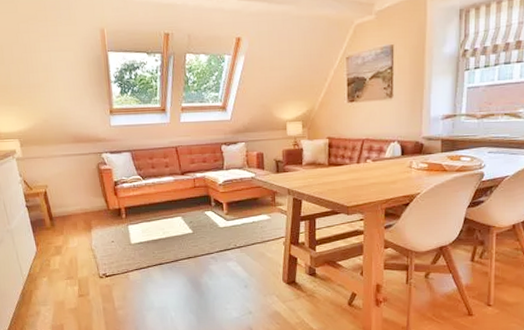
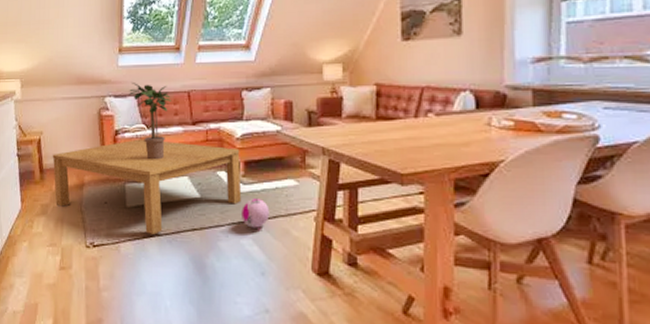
coffee table: none [59,188,226,264] -> present [52,139,242,235]
potted plant: none [123,140,163,205] -> present [129,83,172,160]
ball: none [227,230,249,255] -> present [242,197,270,231]

